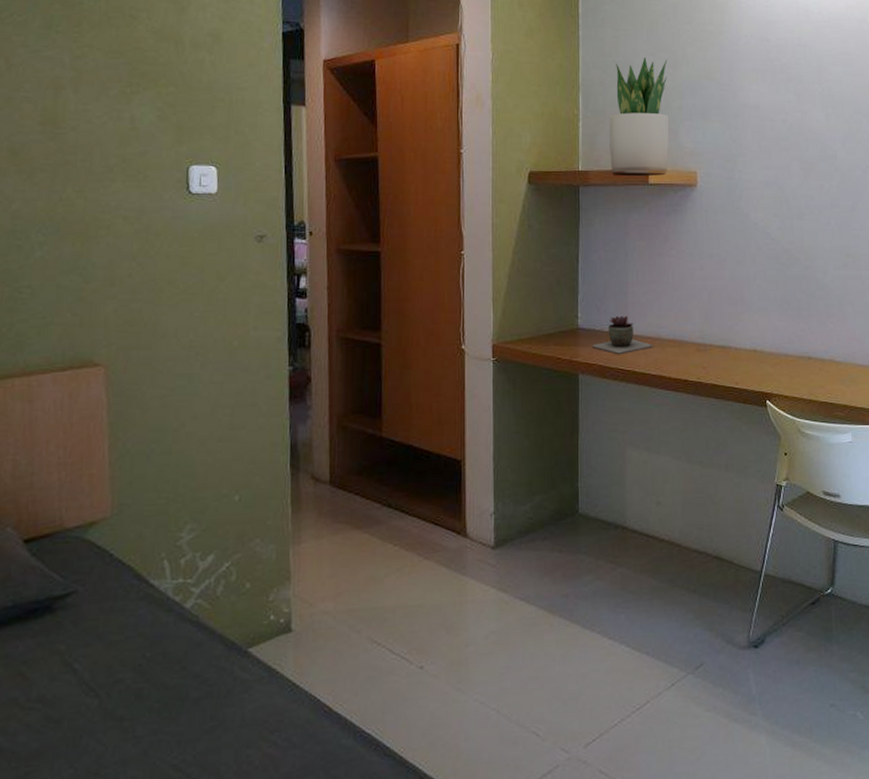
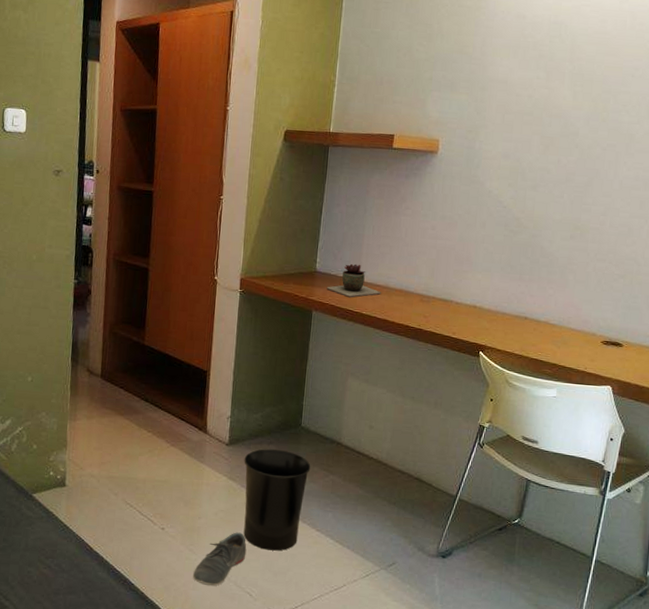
shoe: none [464,656,528,733] -> present [193,532,247,587]
waste bin: none [515,544,595,673] -> present [243,448,311,551]
planter: present [609,58,670,177] -> none [359,30,423,142]

